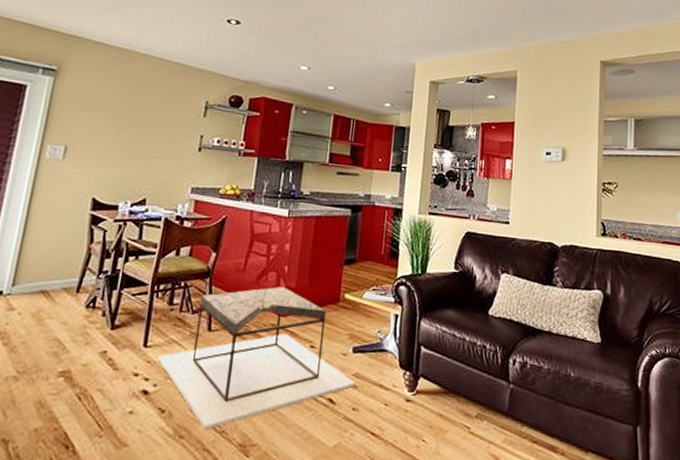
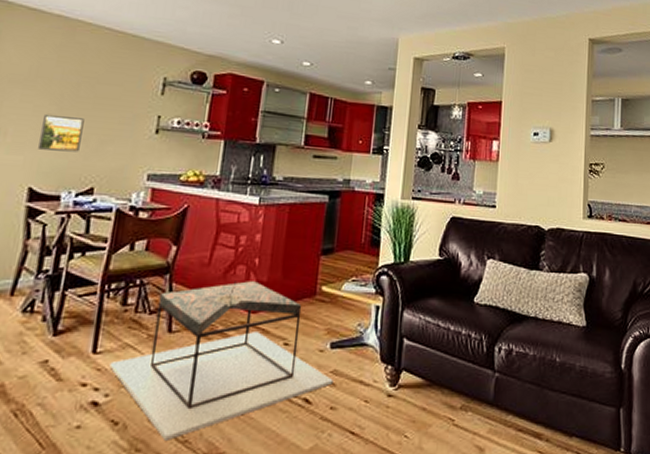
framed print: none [100,133,139,167] -> present [37,113,84,152]

